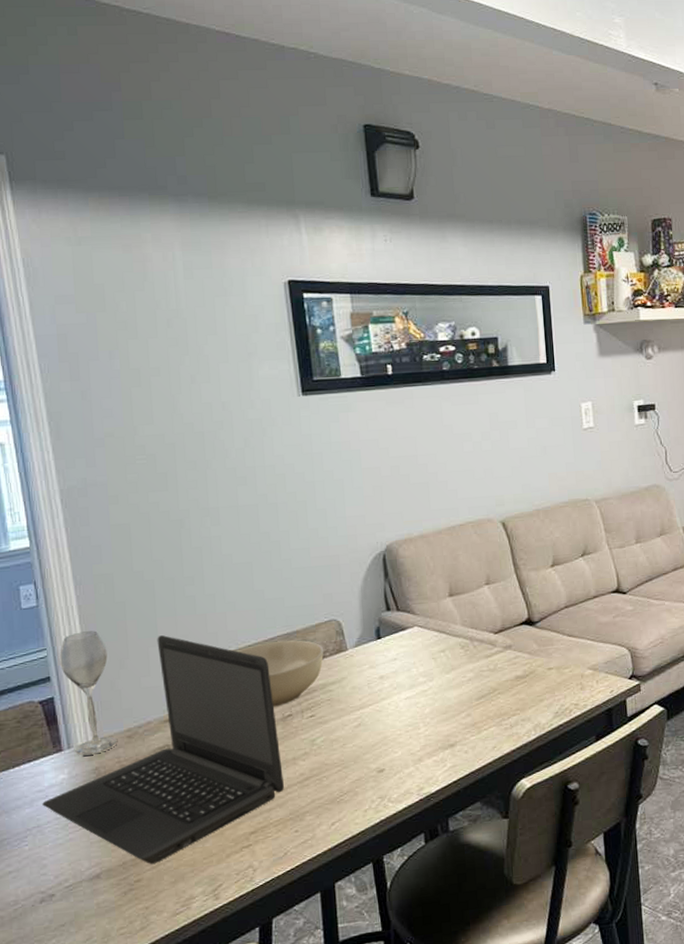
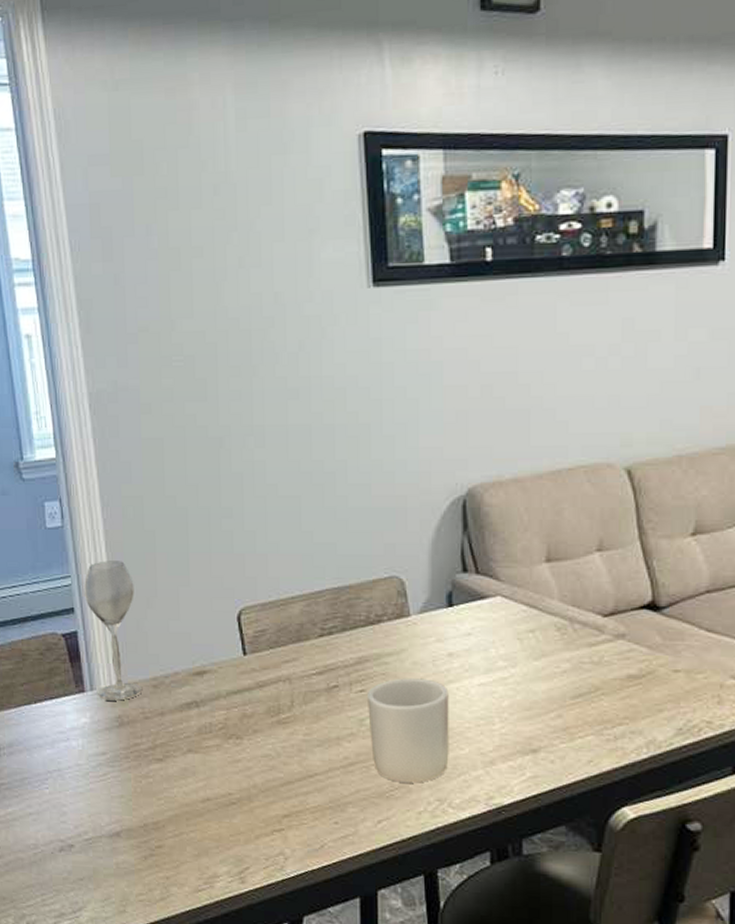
laptop: present [42,635,284,864] -> none [63,574,324,831]
bowl: present [236,640,324,707] -> none [277,596,382,674]
mug: none [316,699,386,788] -> present [366,678,449,783]

